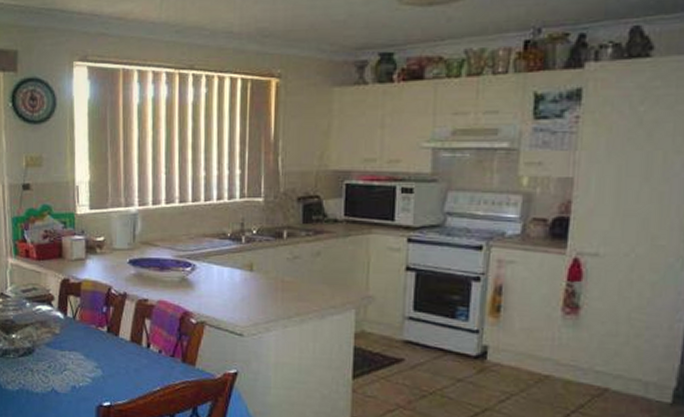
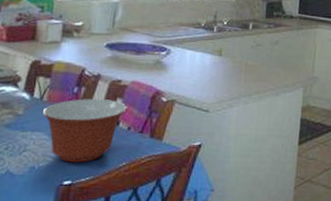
mixing bowl: none [76,319,156,385] -> present [42,99,127,163]

